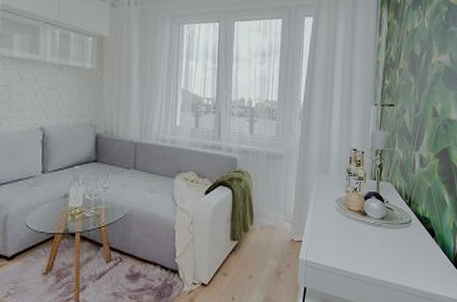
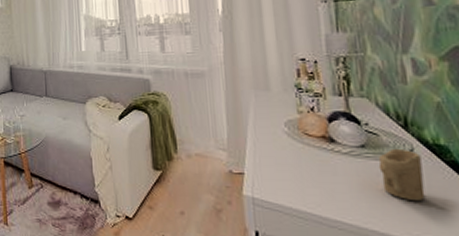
candle: none [390,220,414,256] -> present [378,148,426,200]

